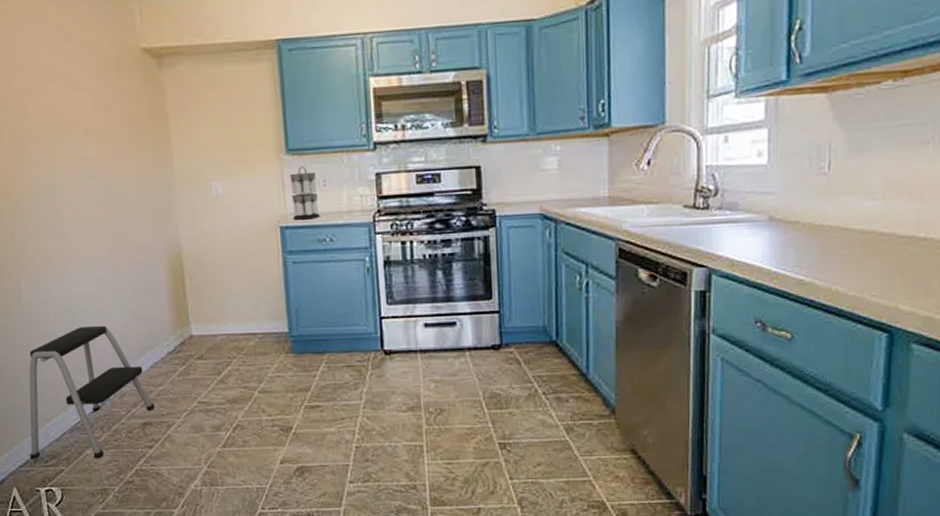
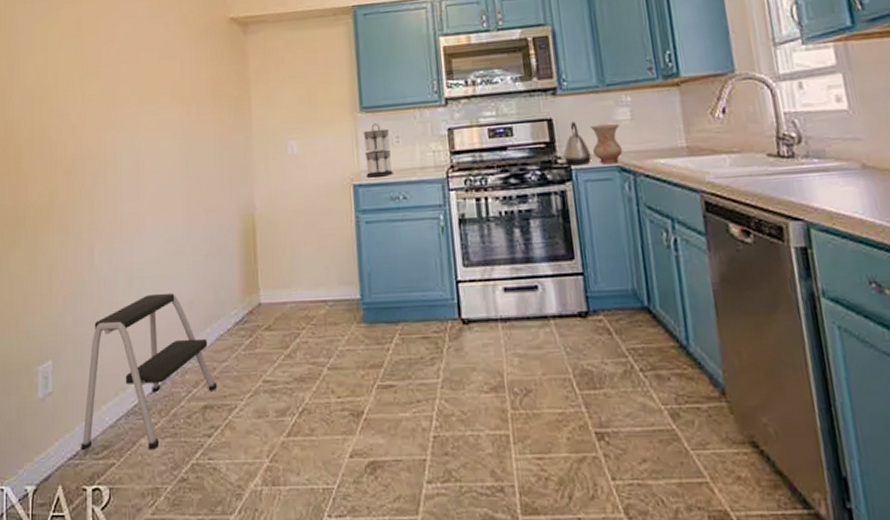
kettle: none [489,169,516,213] -> present [563,122,592,166]
ceramic jug: none [517,172,547,212] -> present [590,123,623,165]

